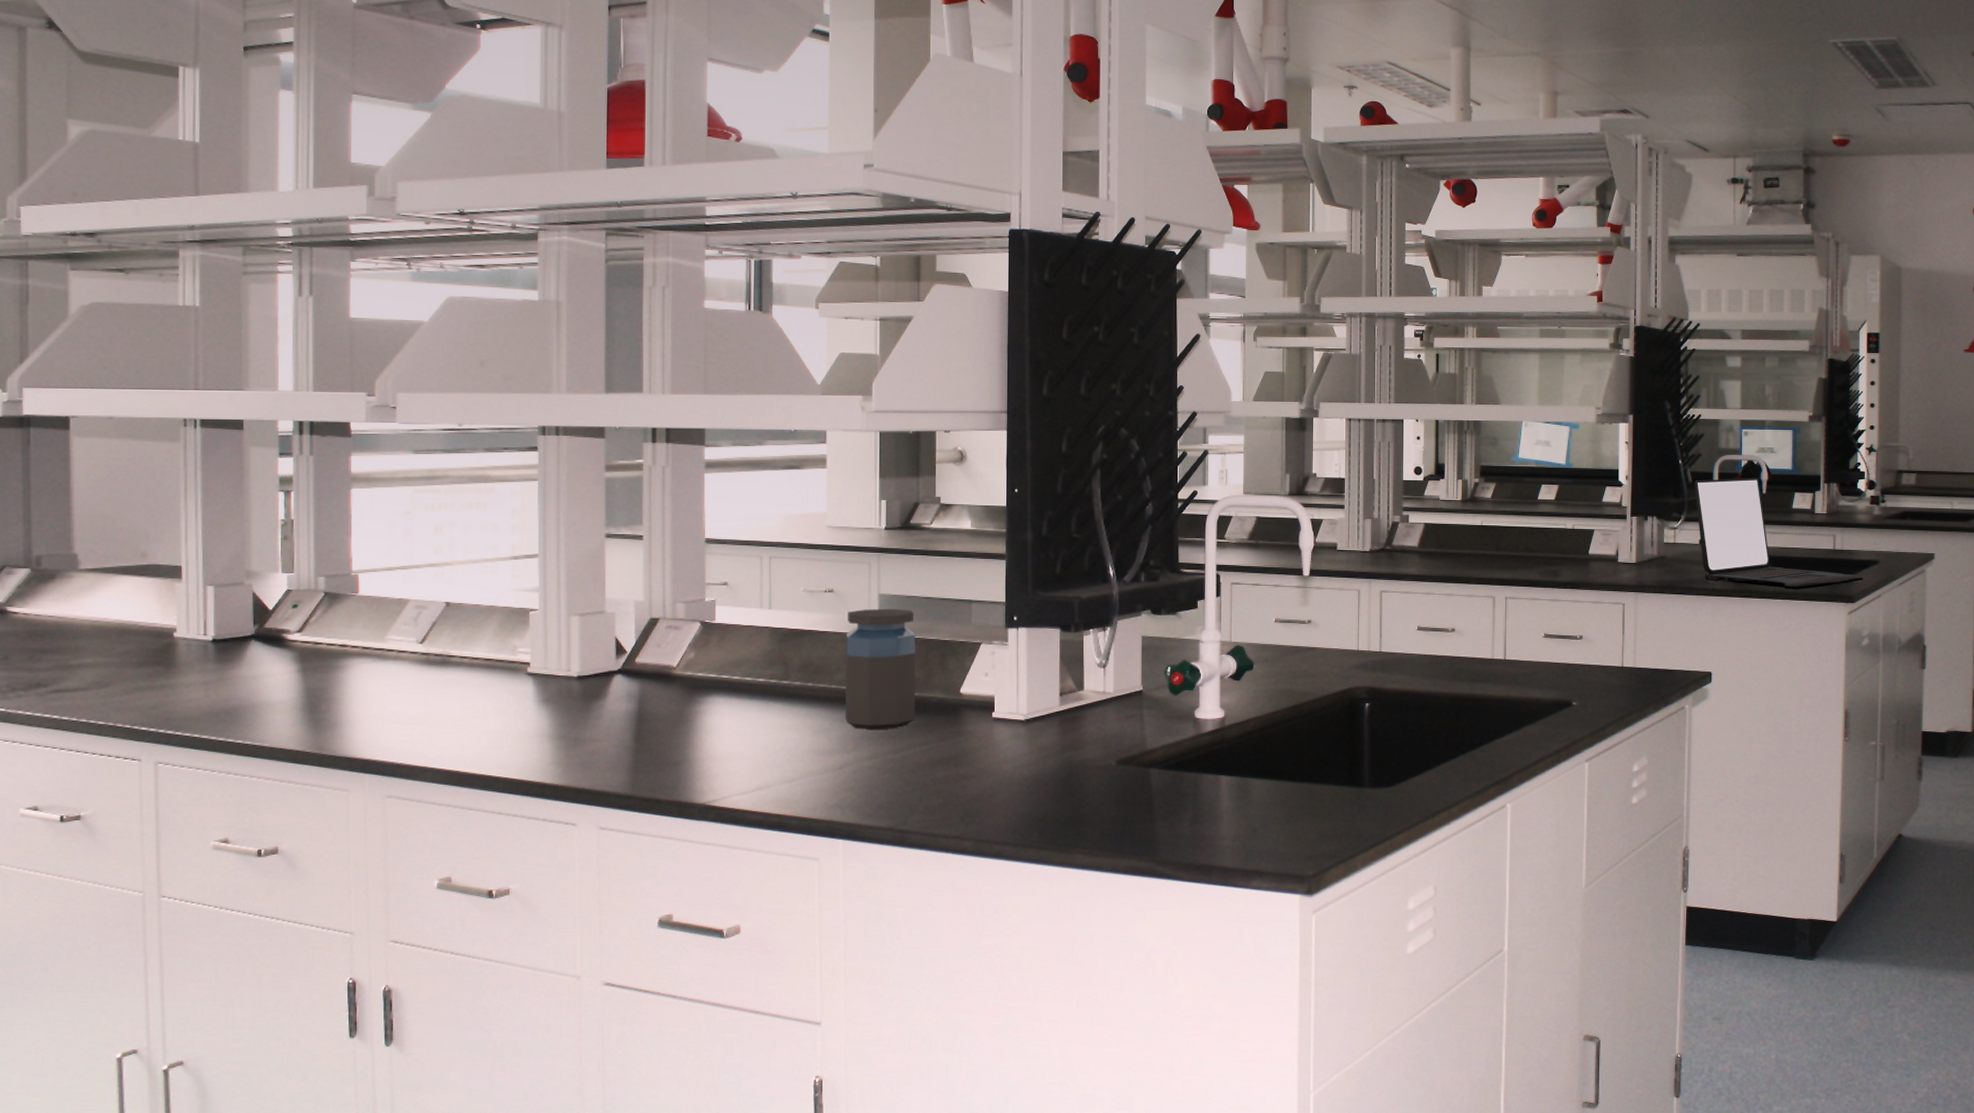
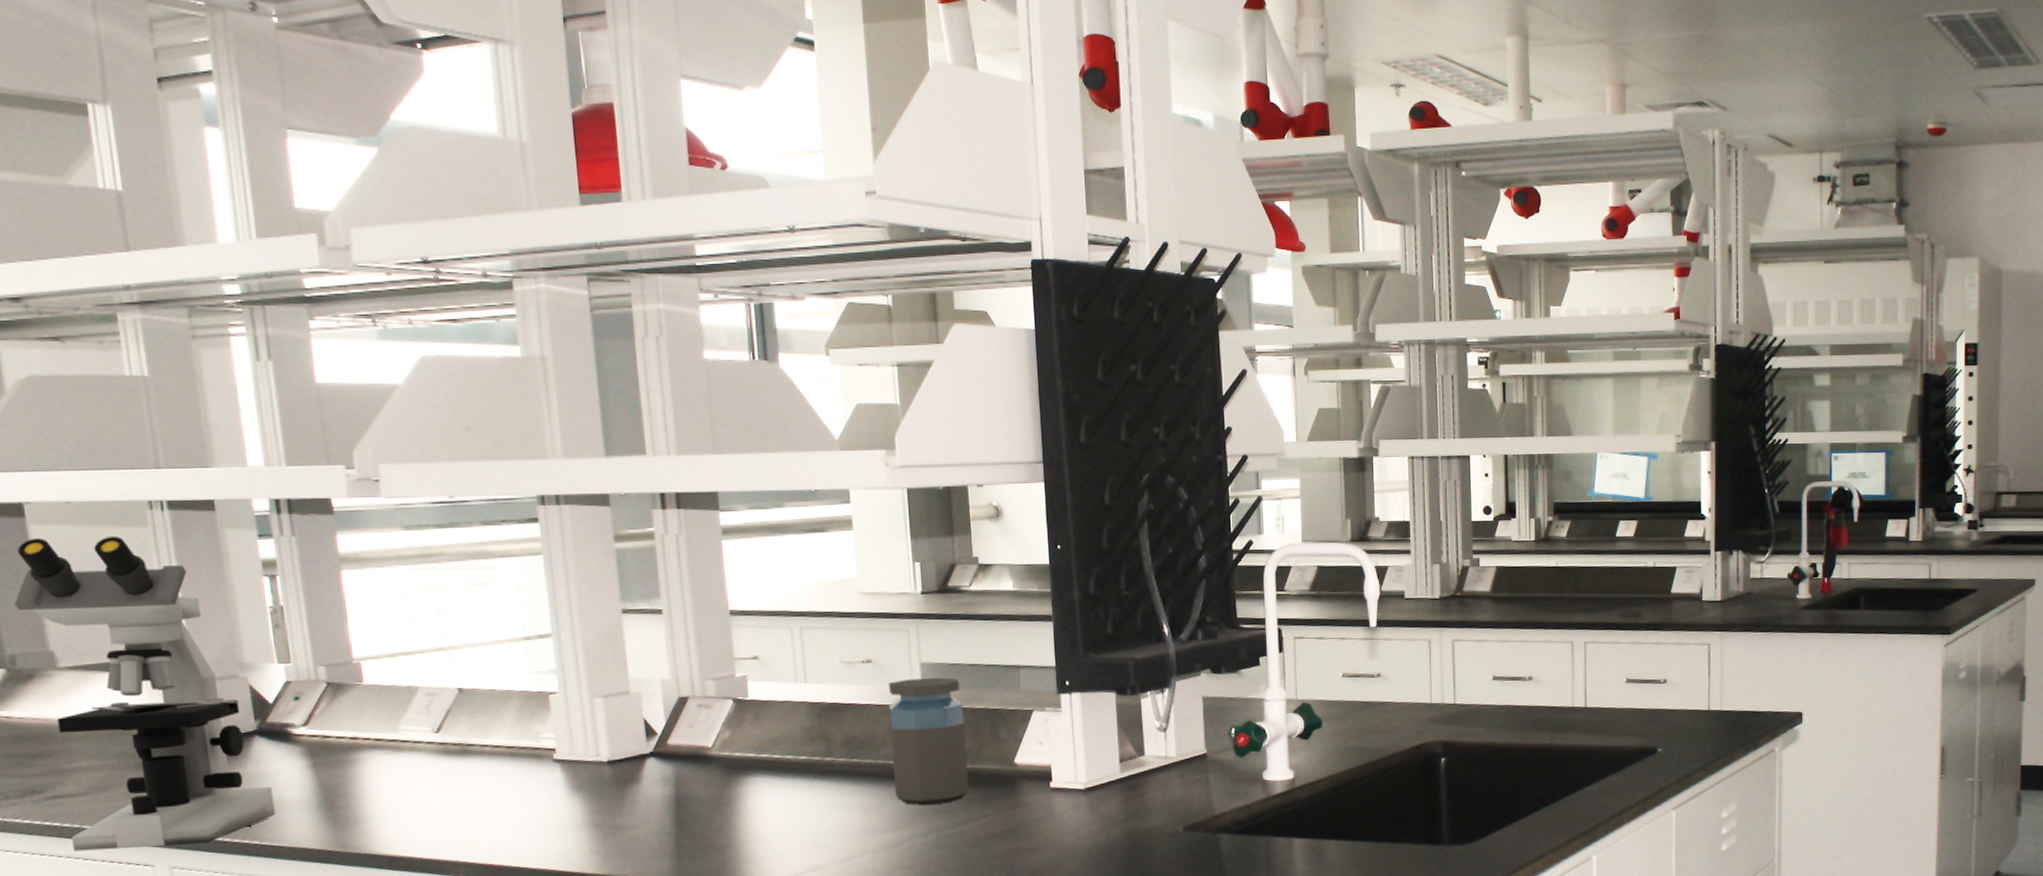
microscope: none [47,448,262,744] -> present [14,535,276,851]
laptop: present [1694,477,1864,590] -> none [1782,505,1961,623]

